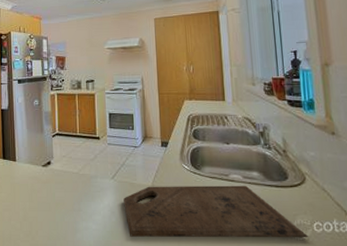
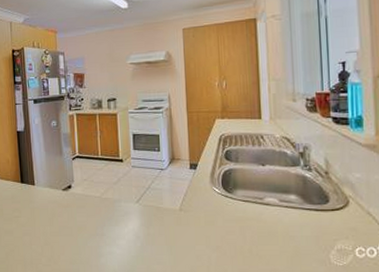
cutting board: present [123,185,309,238] -> none [149,209,350,264]

